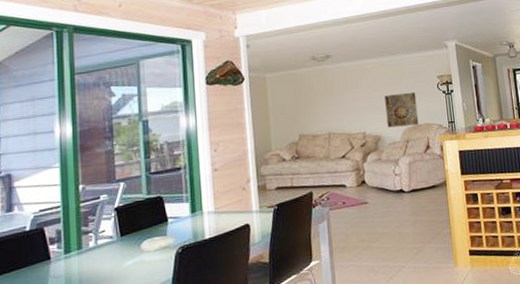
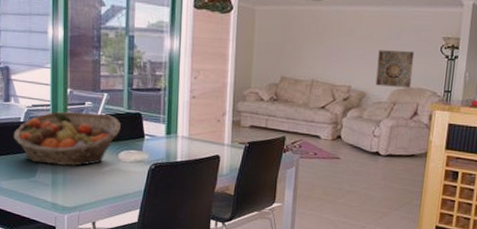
fruit basket: none [18,204,141,274] -> present [13,111,121,166]

